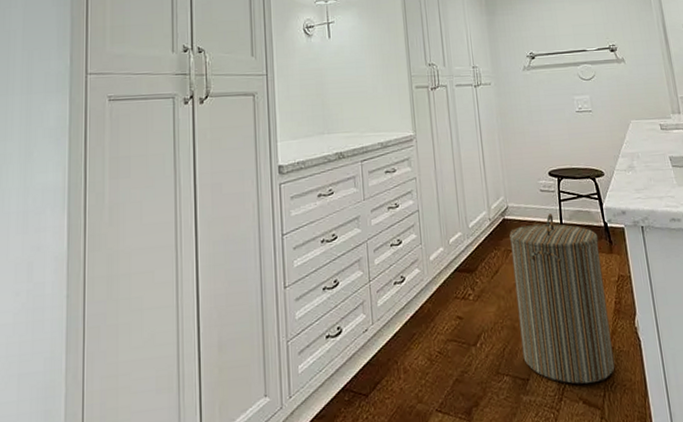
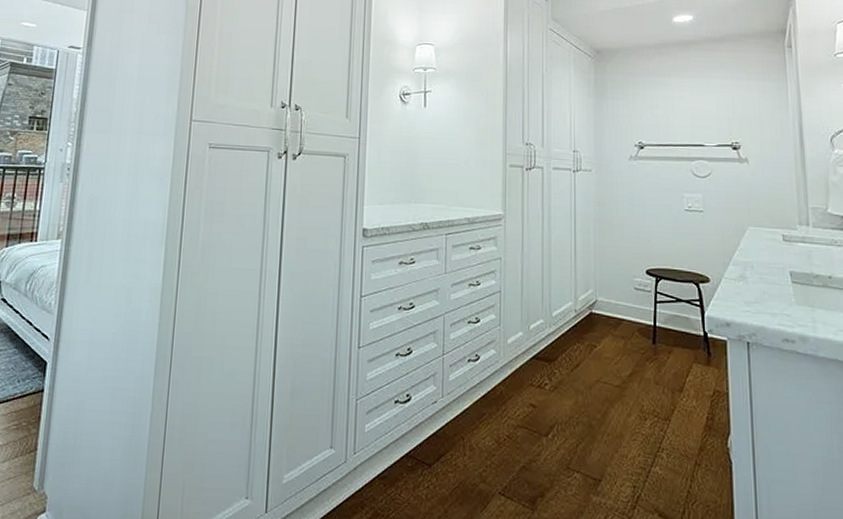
laundry hamper: present [509,214,615,384] -> none [596,314,699,497]

